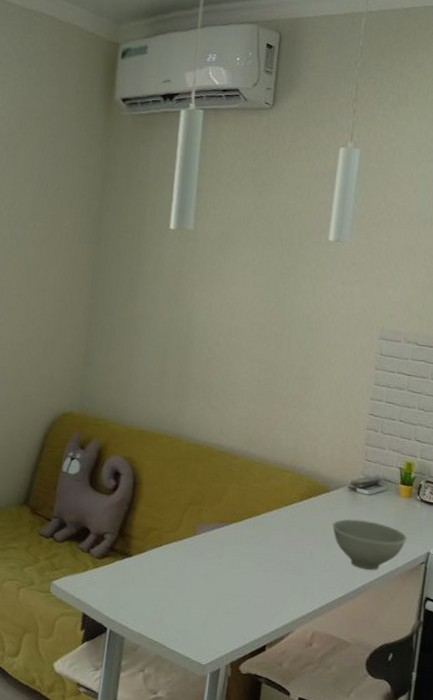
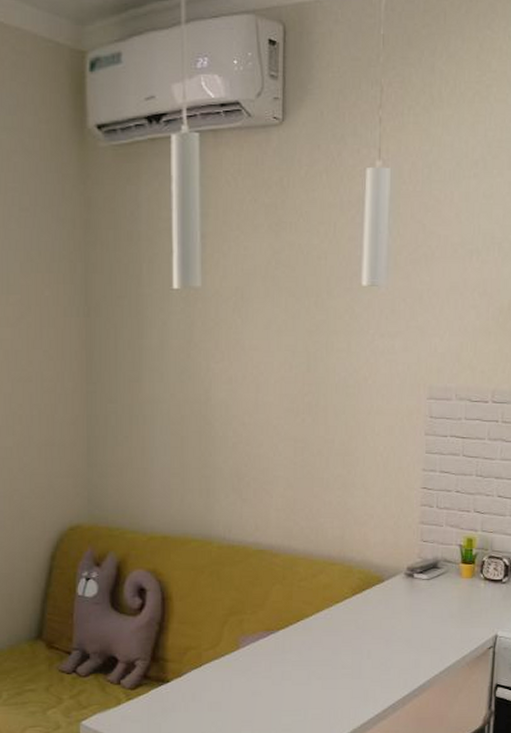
bowl: present [332,519,408,570] -> none [389,609,473,662]

